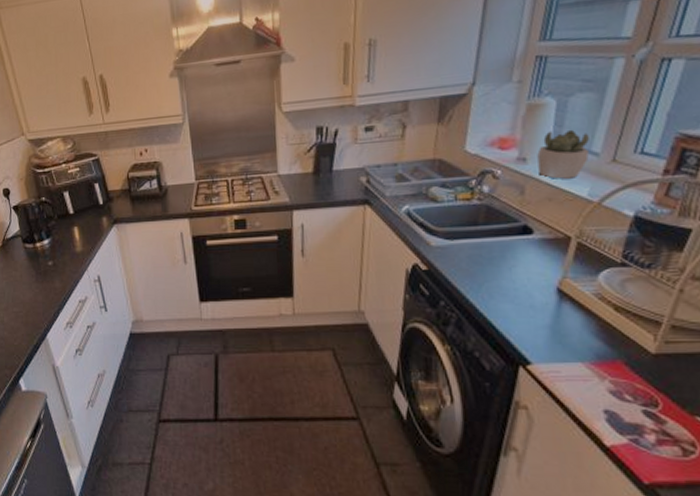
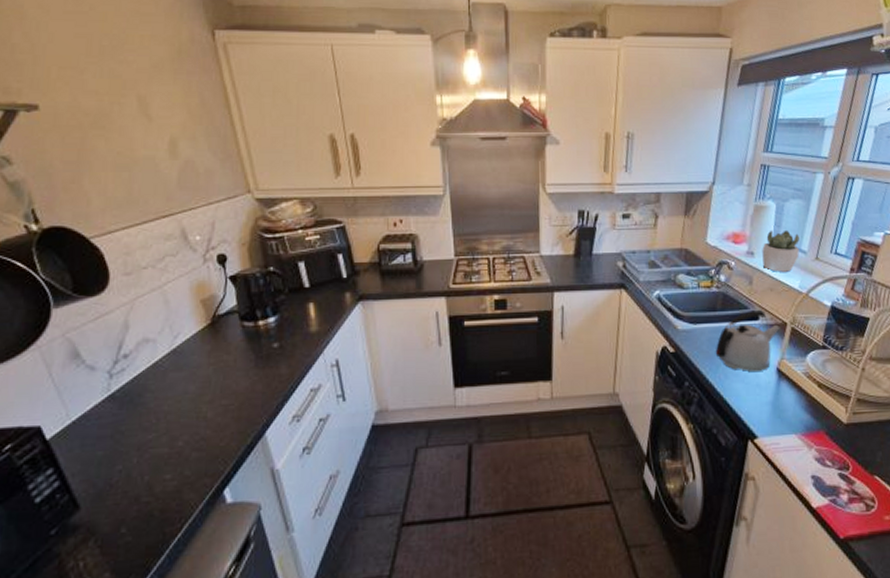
kettle: none [476,222,562,291] -> present [715,309,780,371]

